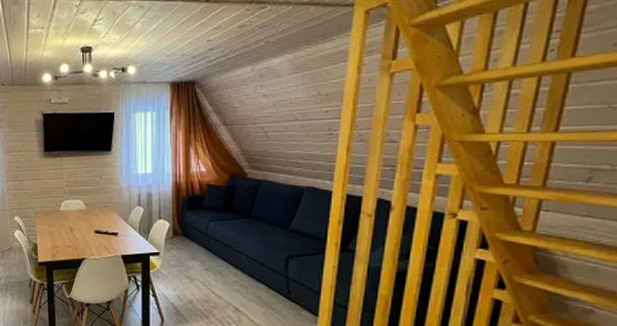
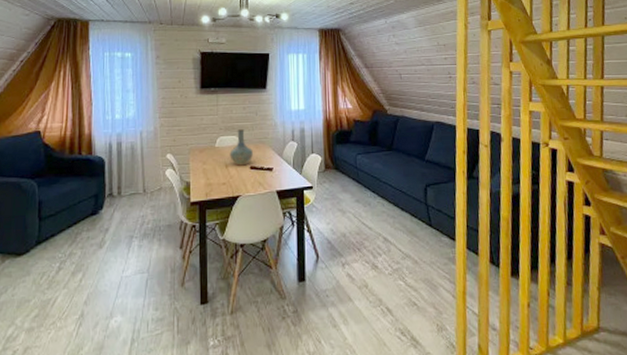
vase: none [74,193,99,230] -> present [229,129,254,166]

